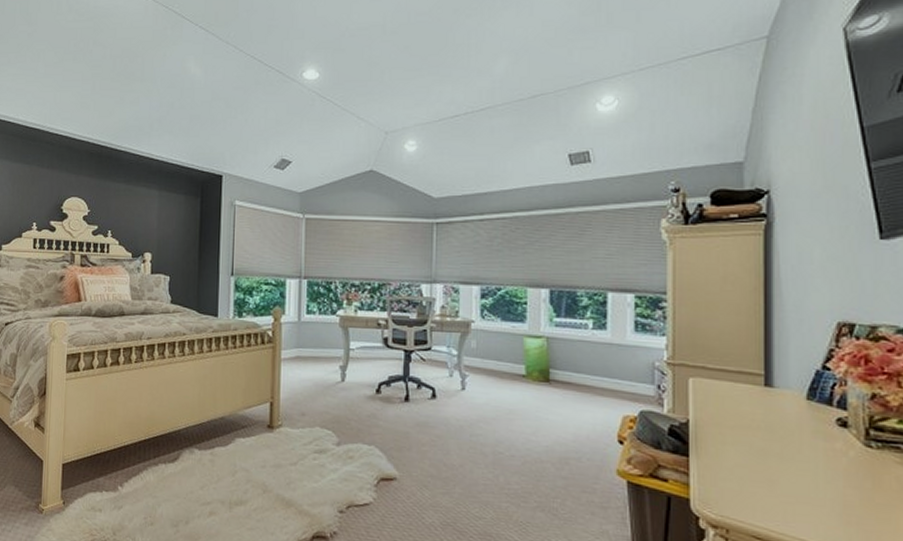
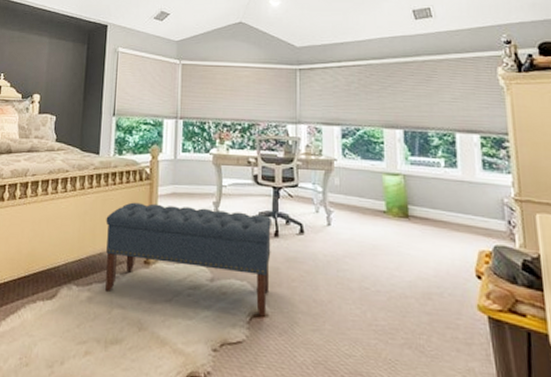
bench: none [227,366,402,480] -> present [105,202,271,317]

